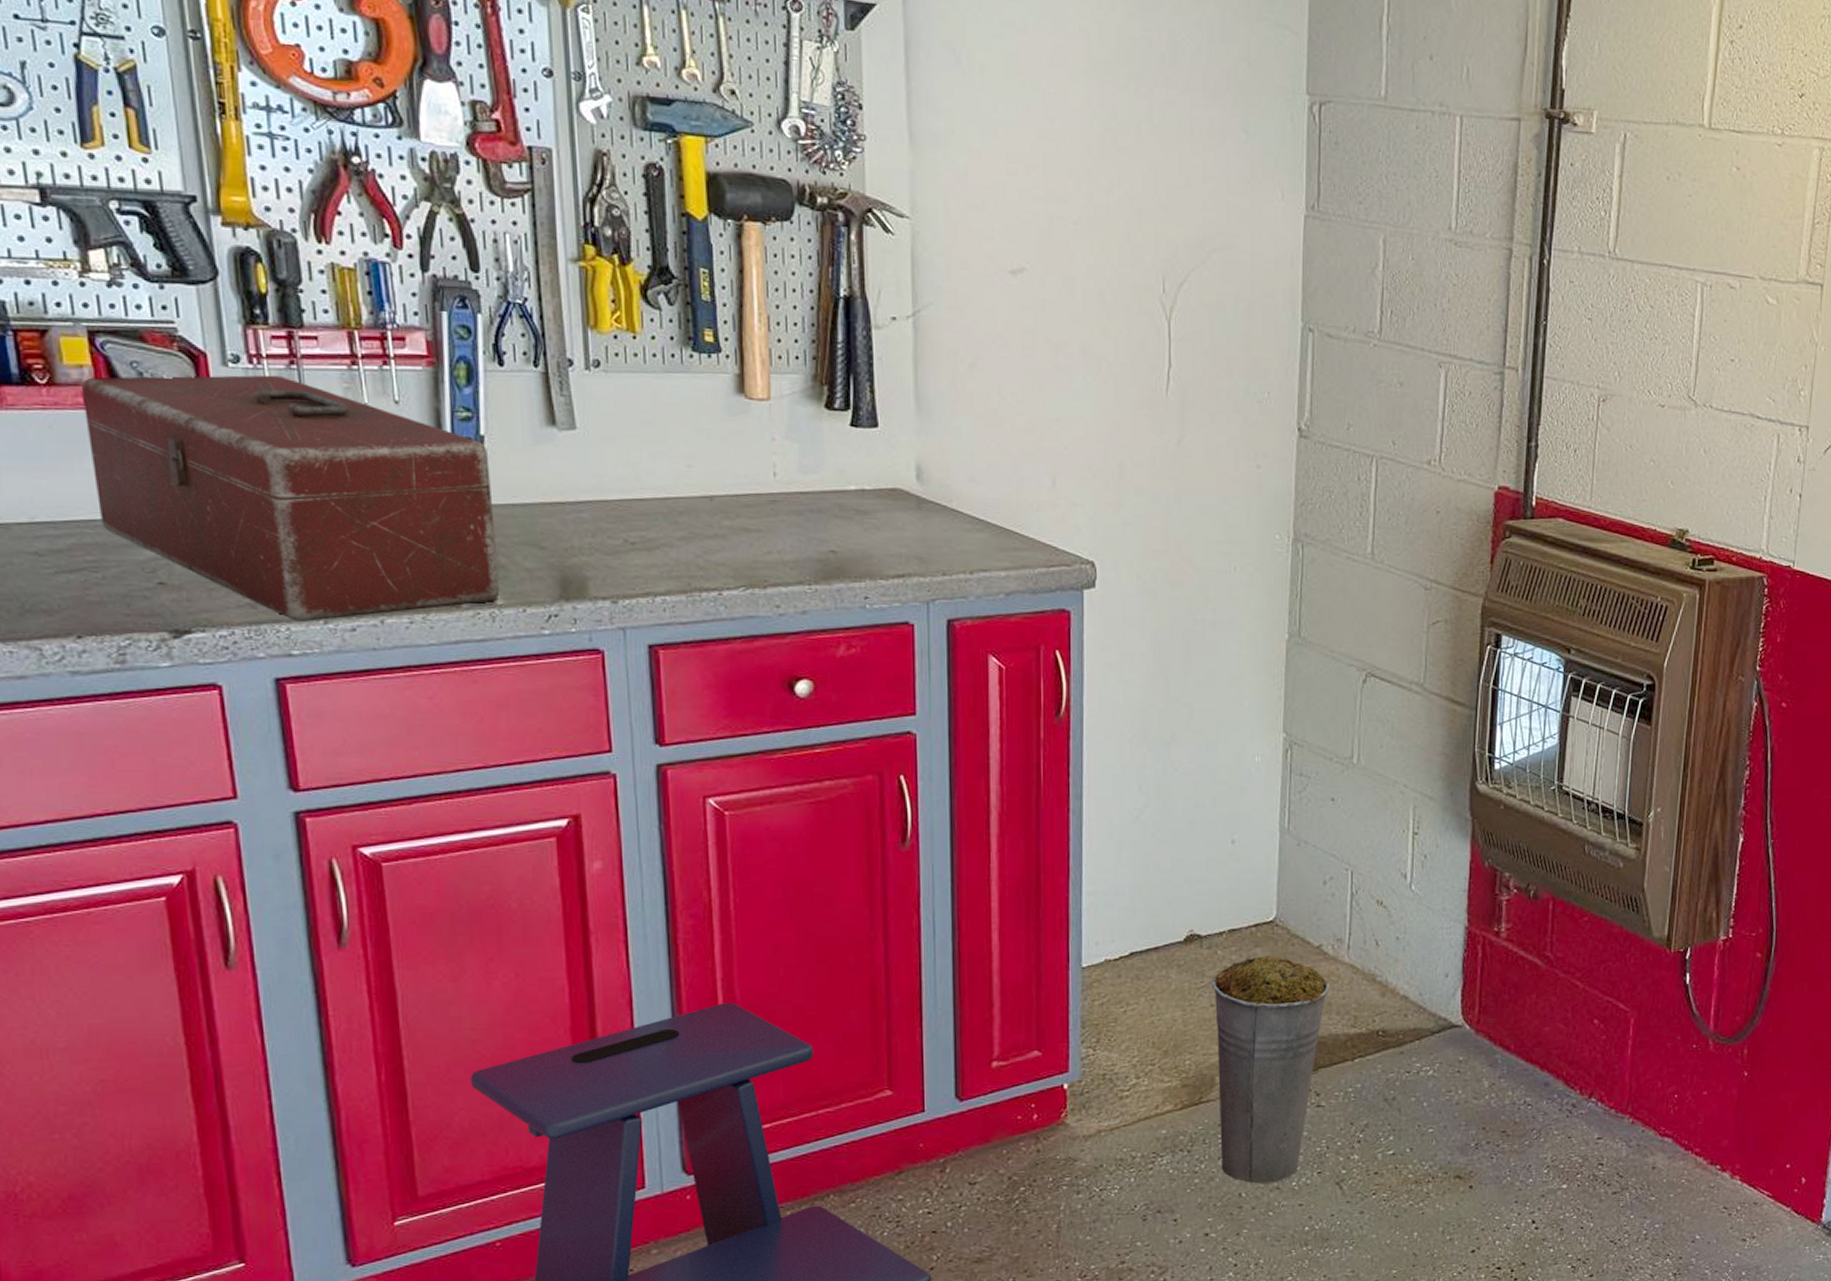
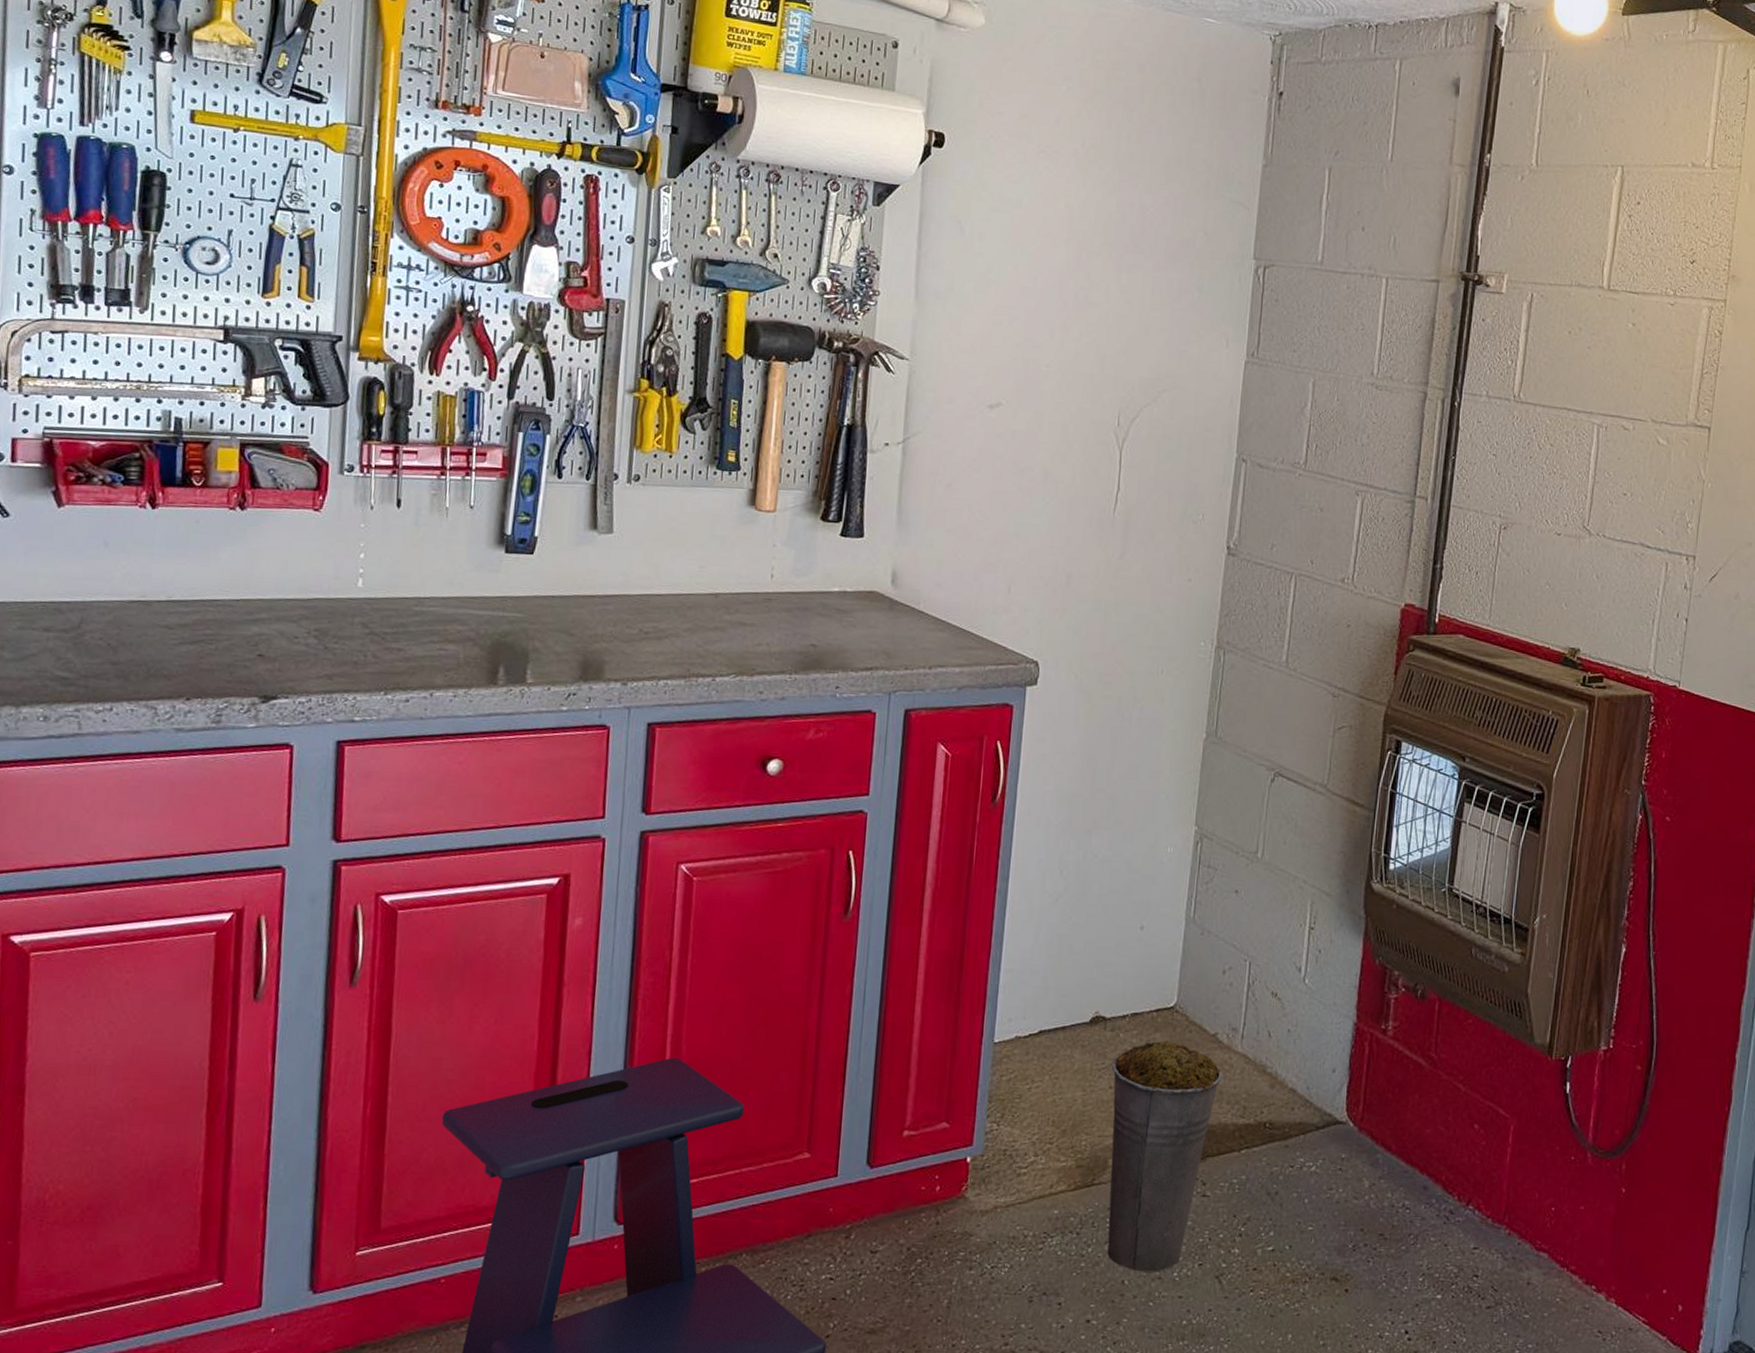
toolbox: present [81,375,500,622] -> none [222,481,539,692]

